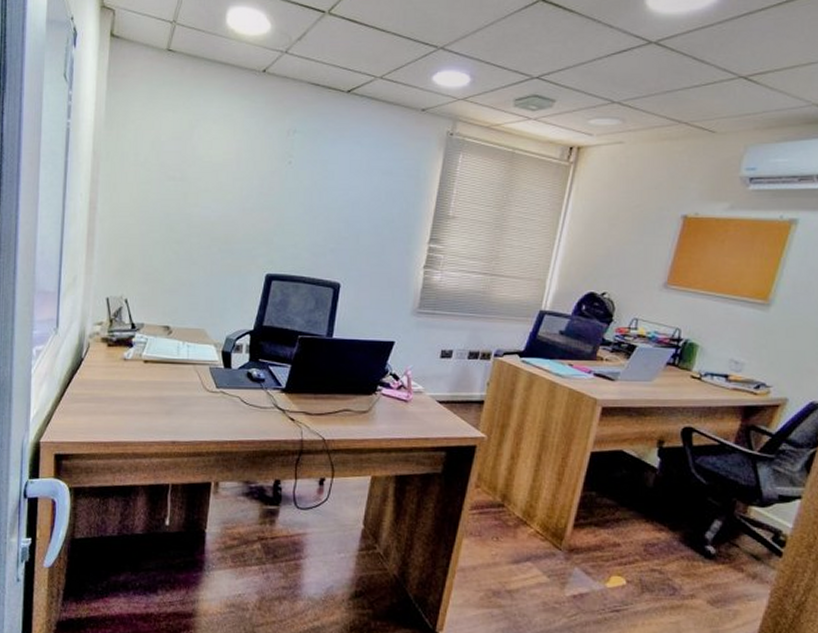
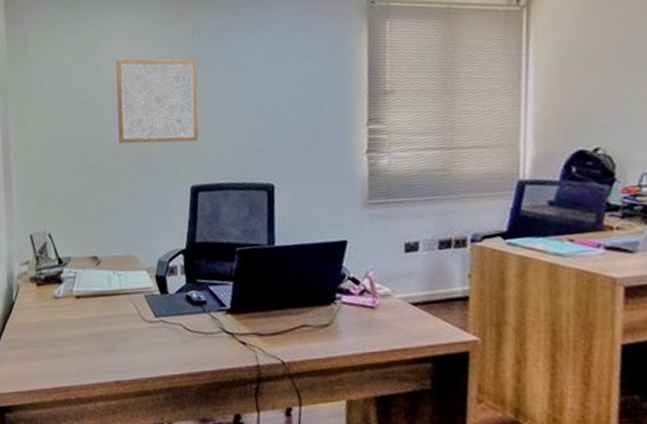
wall art: none [204,142,289,234] -> present [115,58,199,144]

